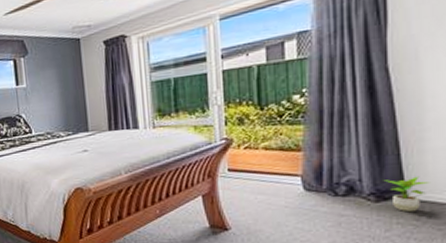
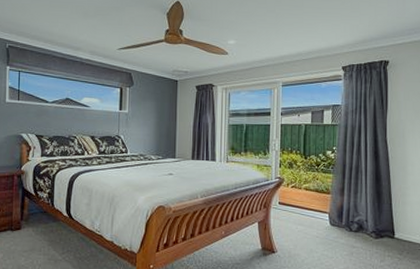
potted plant: present [383,176,430,213] -> none [381,221,409,248]

